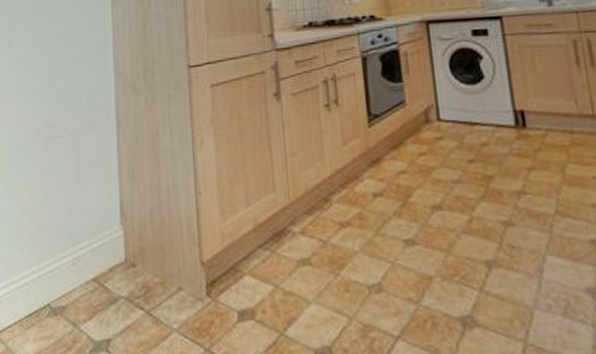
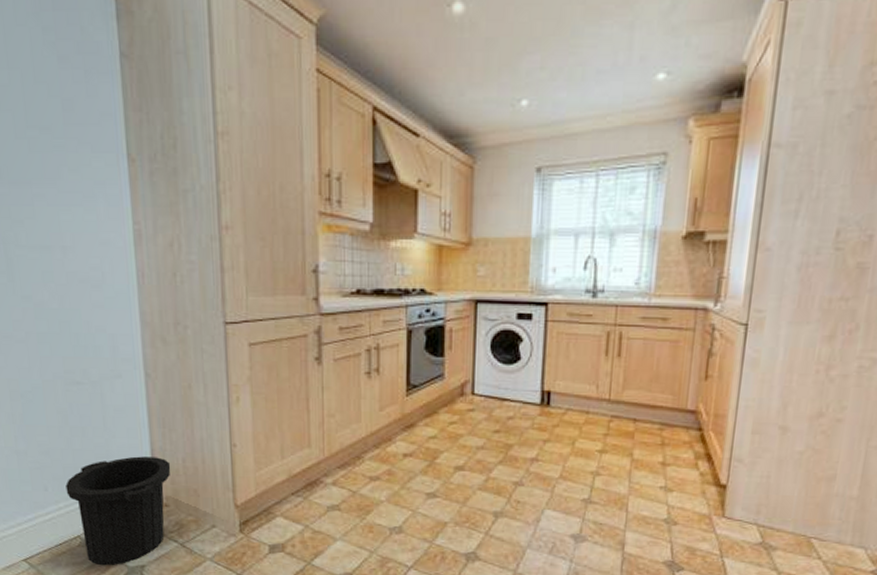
trash can: none [40,210,139,341] -> present [65,456,171,566]

